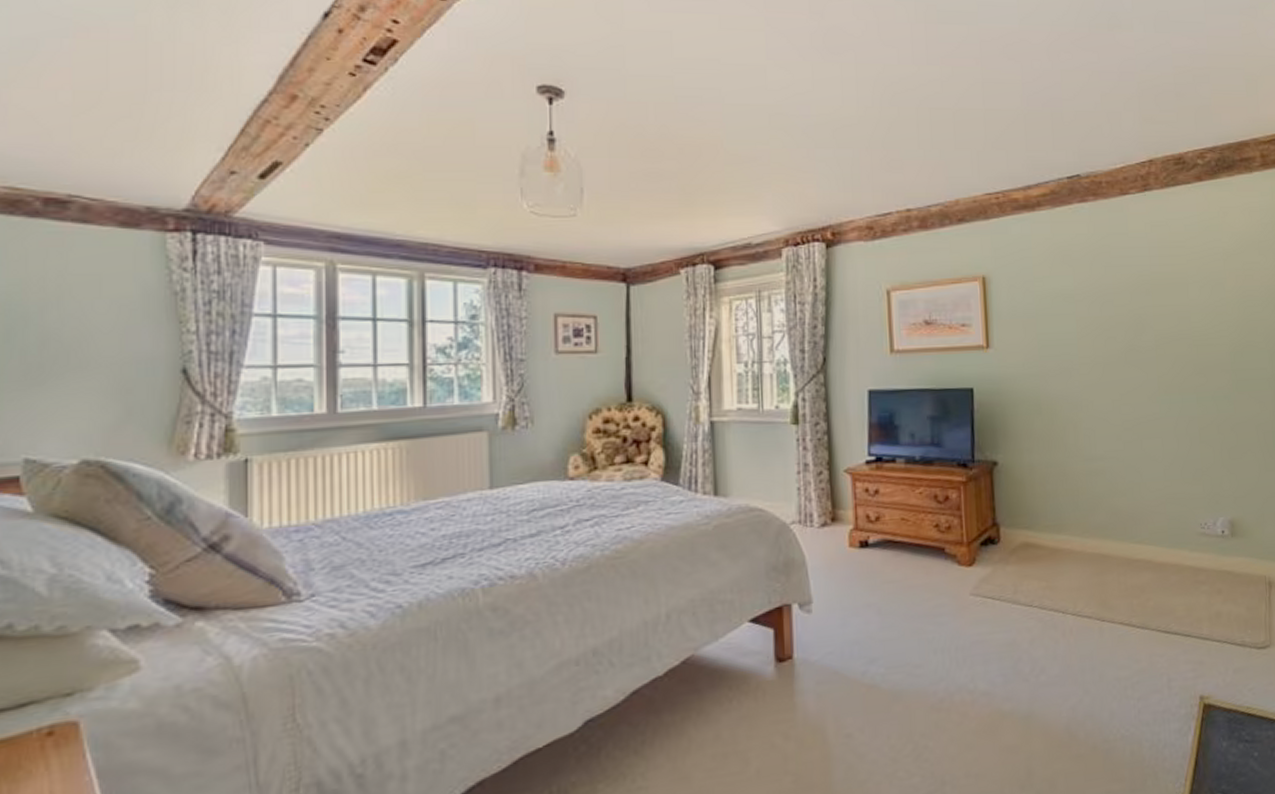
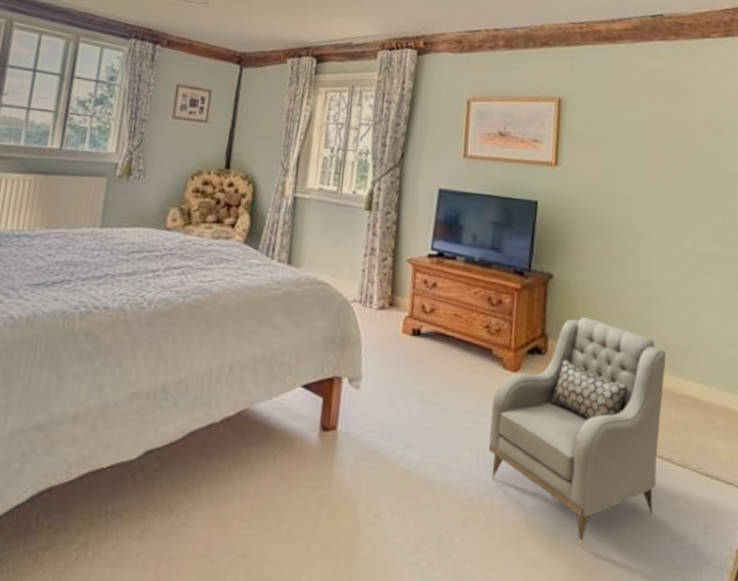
armchair: none [951,499,1119,723] -> present [488,317,667,546]

